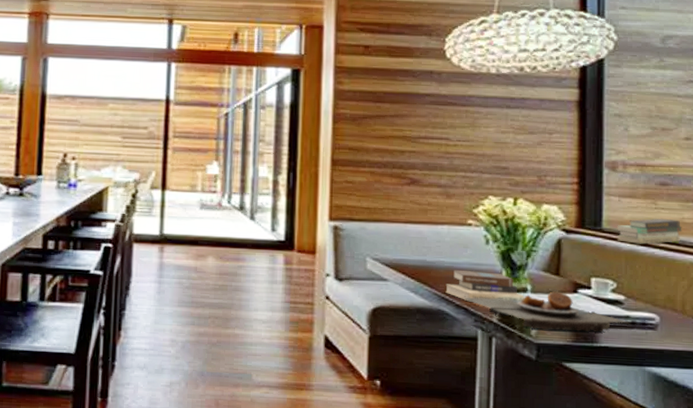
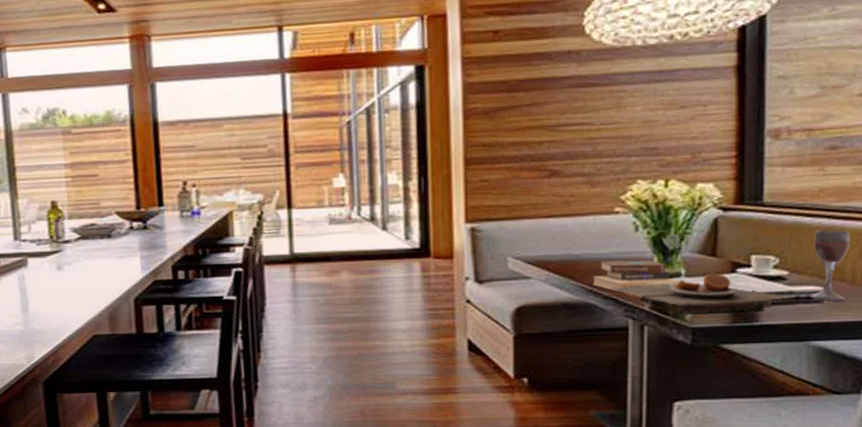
books: present [617,218,682,245] -> none [780,185,854,215]
cup: none [645,259,680,330] -> present [811,229,850,301]

